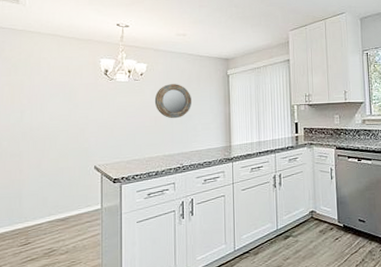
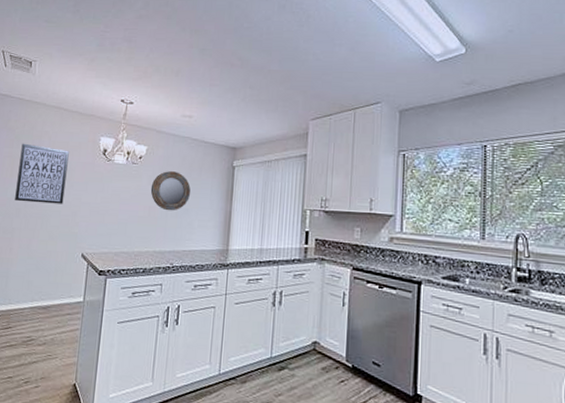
wall art: none [19,70,70,126] -> present [15,143,69,204]

